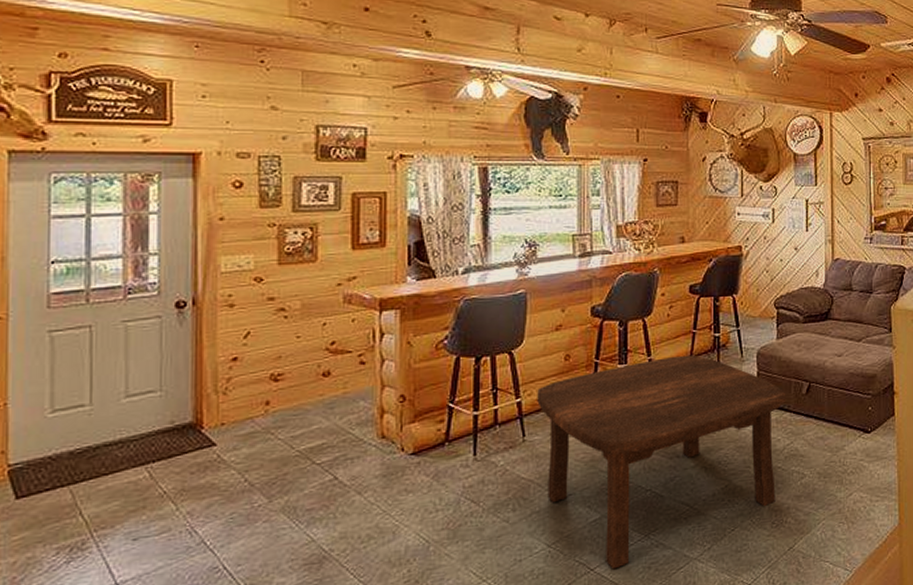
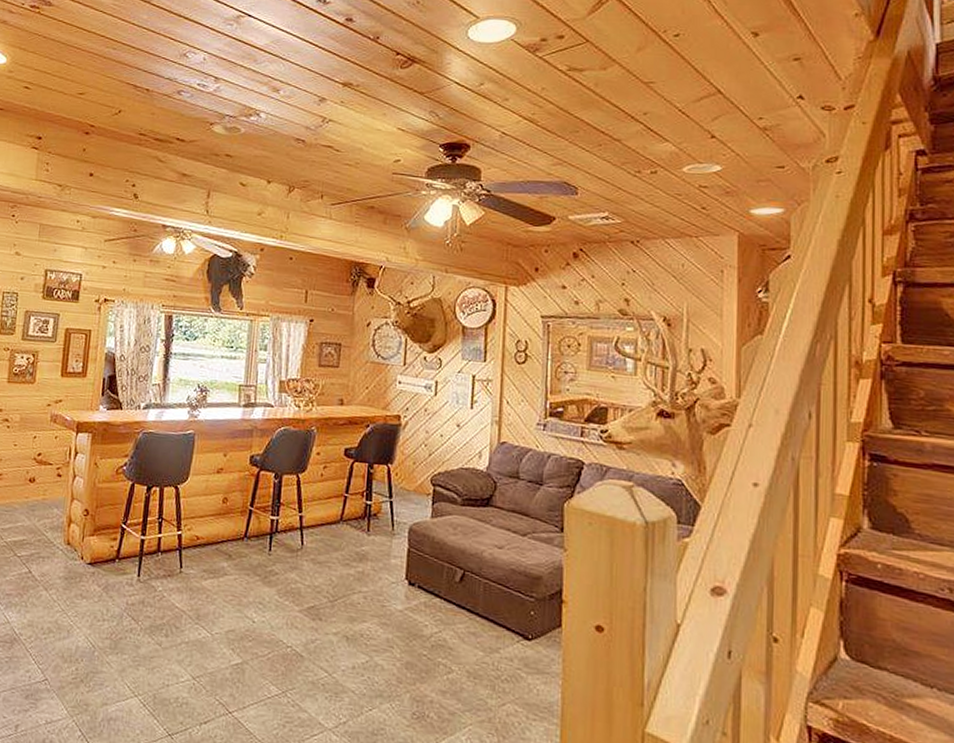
coffee table: present [537,355,786,570] -> none [195,516,438,718]

